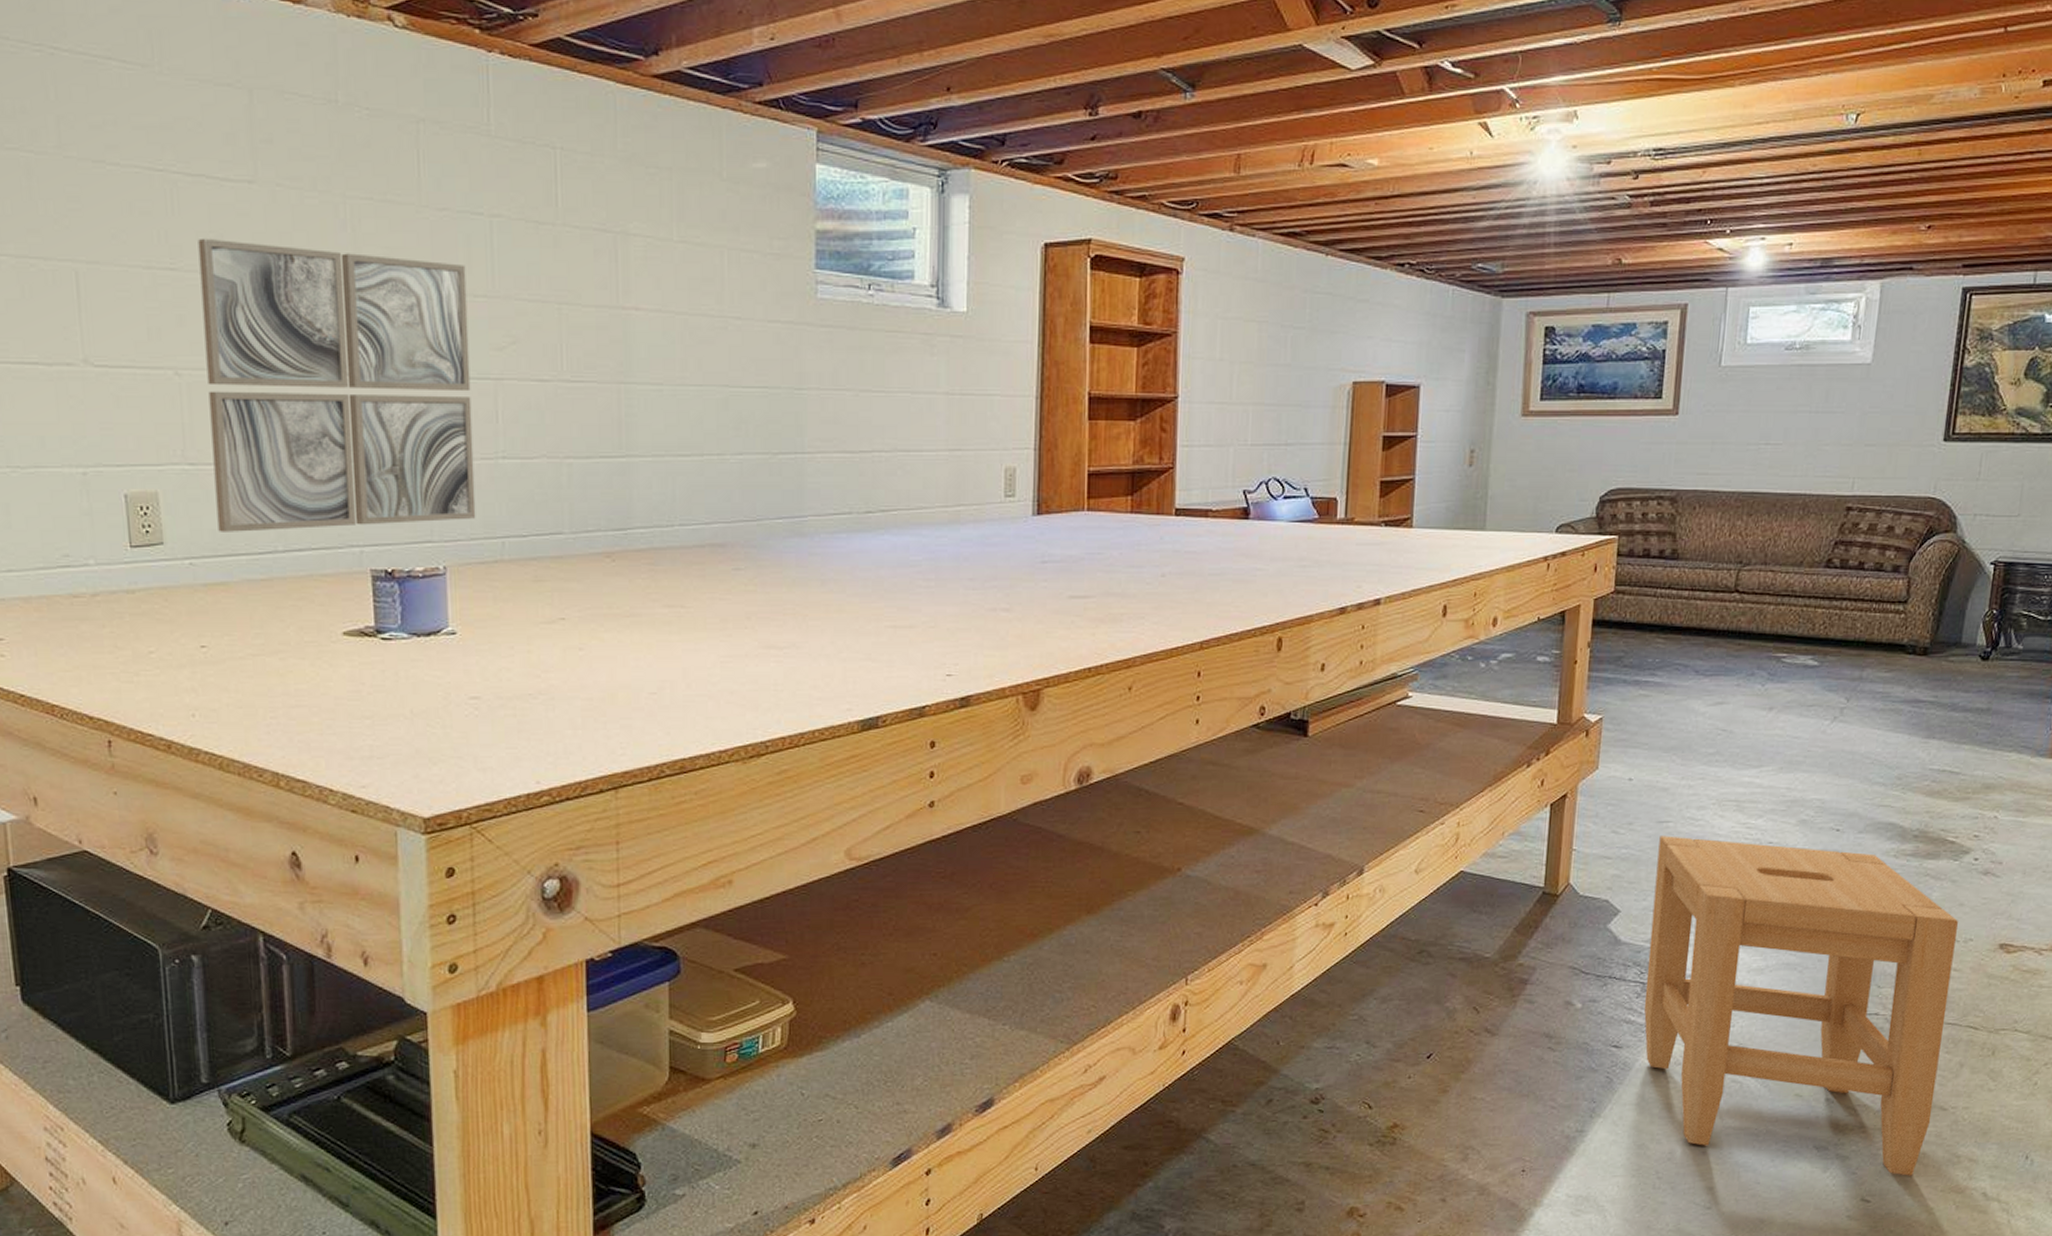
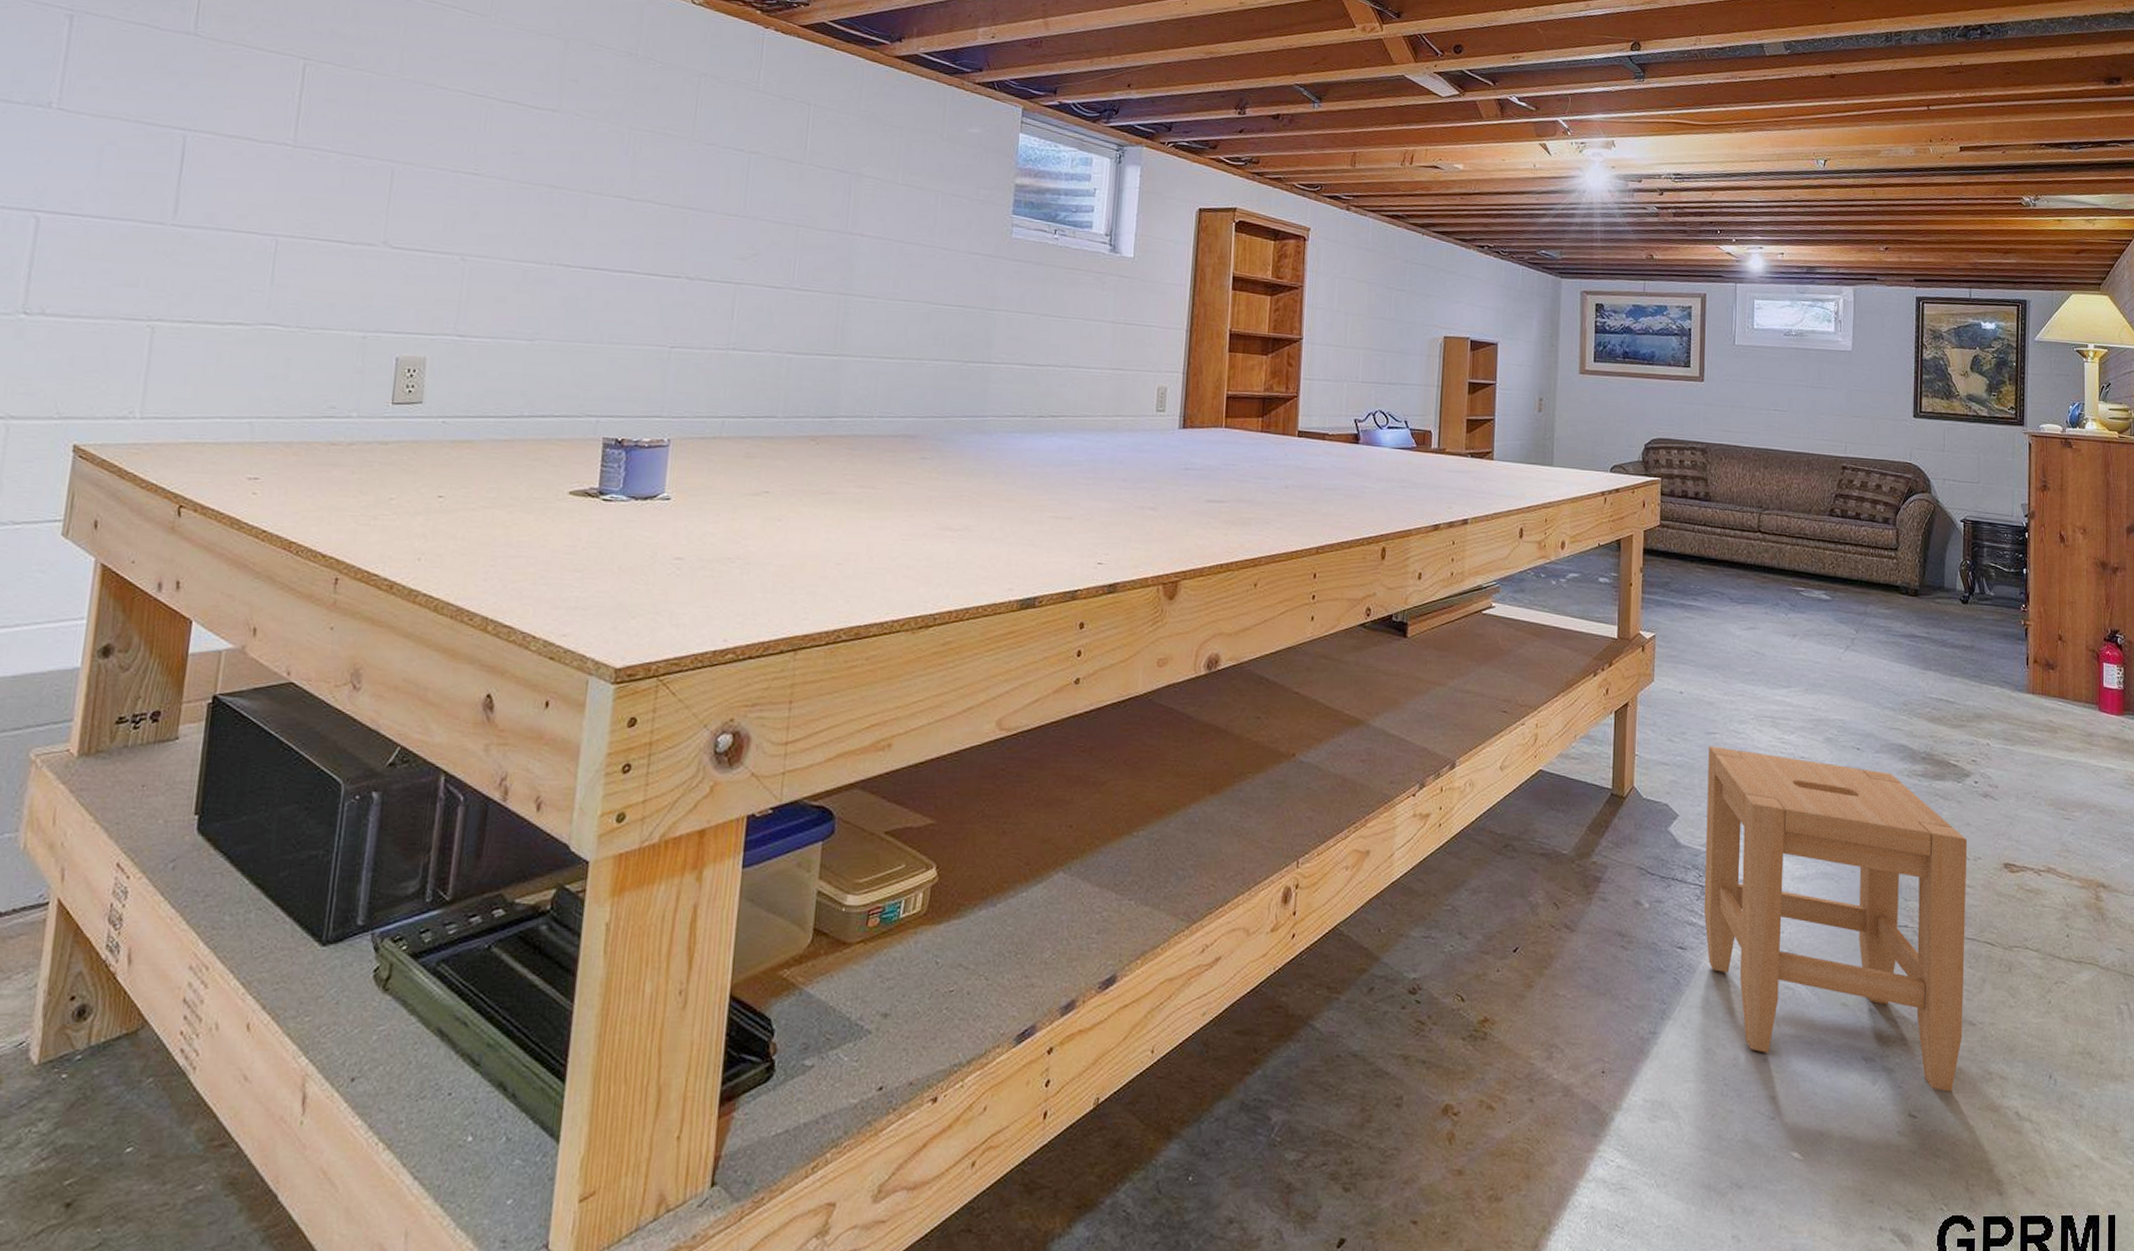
wall art: present [198,238,476,532] -> none [473,151,724,400]

